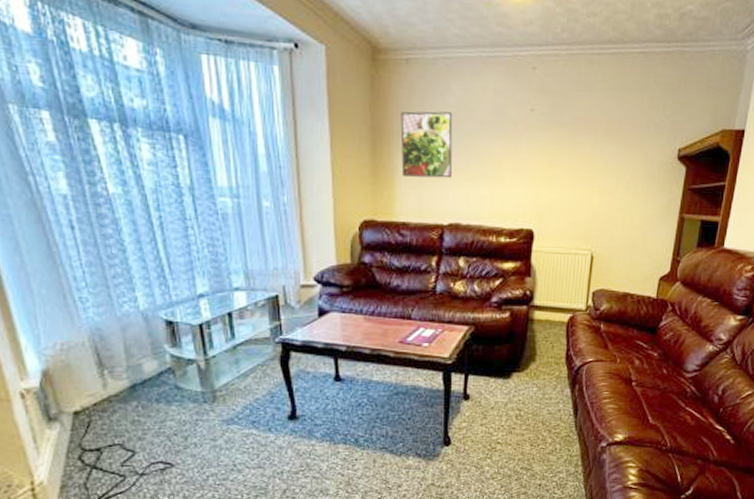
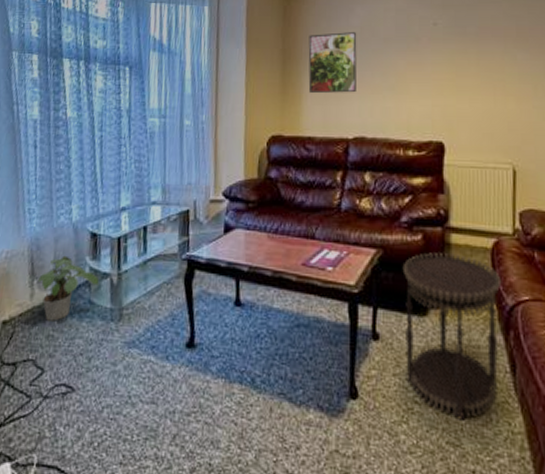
potted plant: none [108,344,185,408] -> present [37,255,99,321]
side table: none [490,327,573,452] -> present [402,252,502,421]

